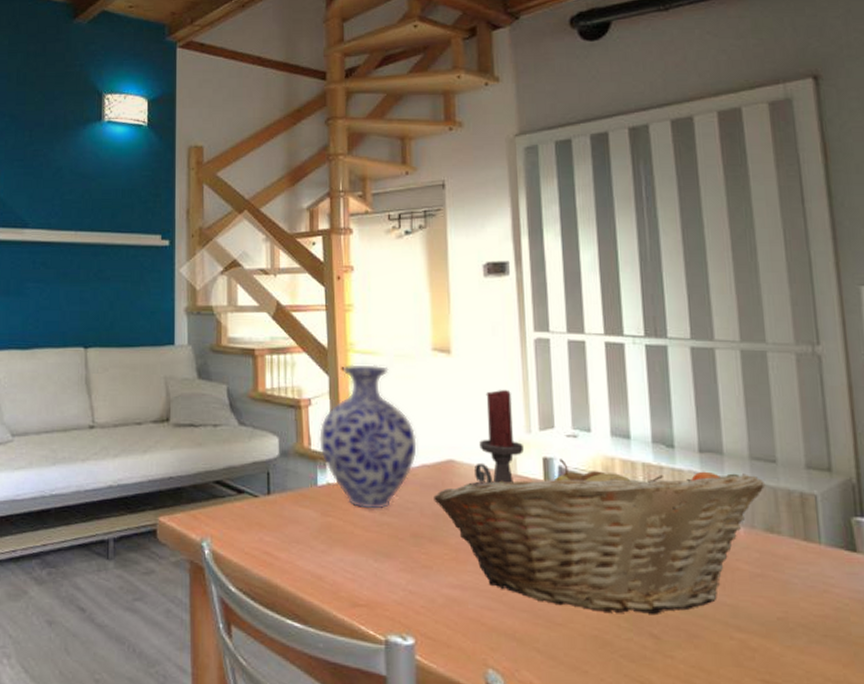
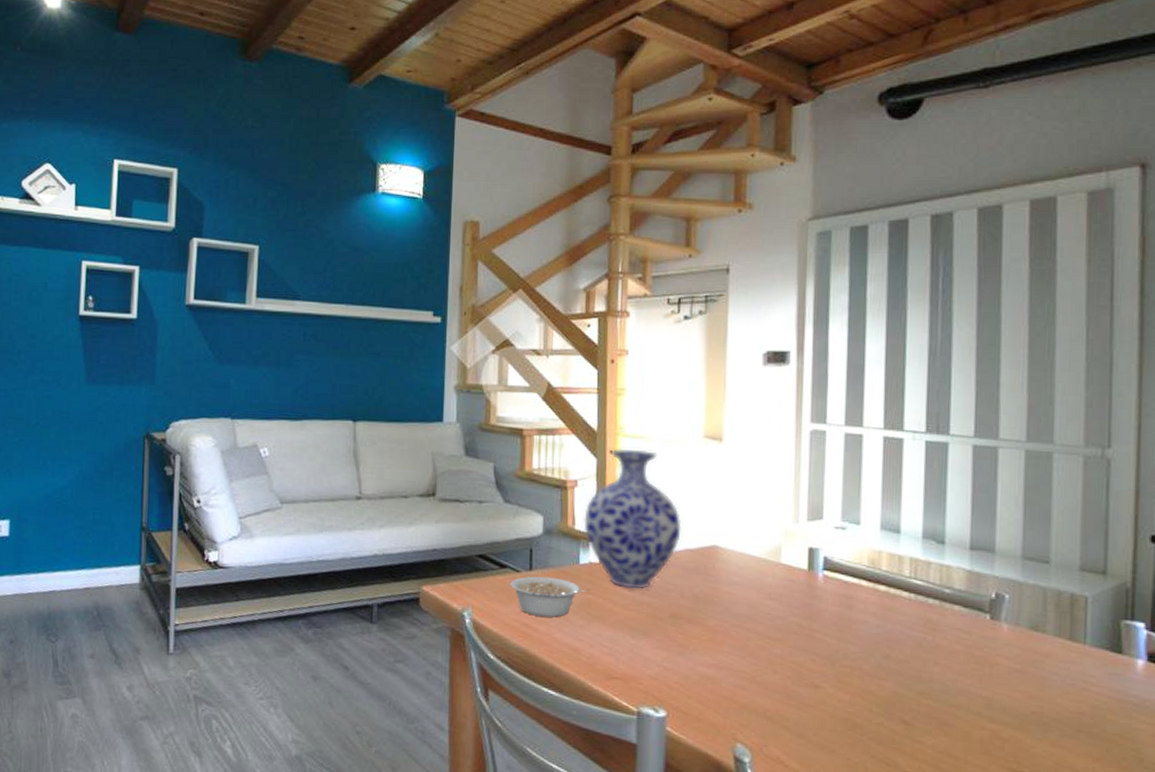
legume: none [249,500,330,544] -> present [510,576,591,618]
fruit basket: present [434,459,766,614] -> none [695,549,1036,702]
candle holder: present [464,390,525,488] -> none [726,480,791,573]

